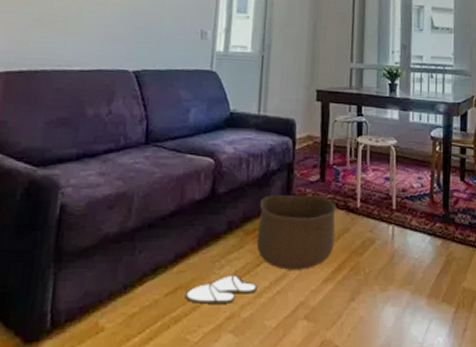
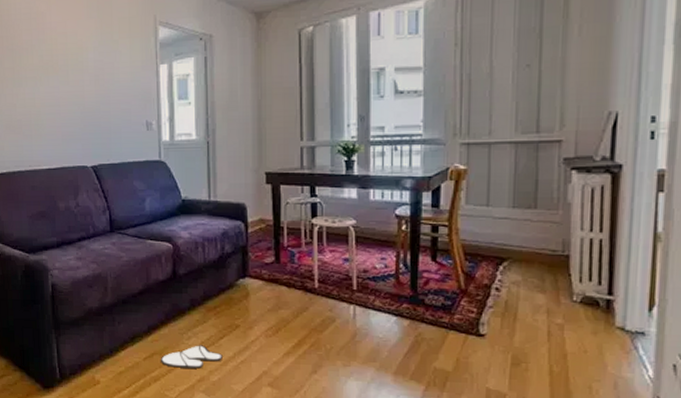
basket: present [256,194,336,270] -> none [217,275,293,344]

